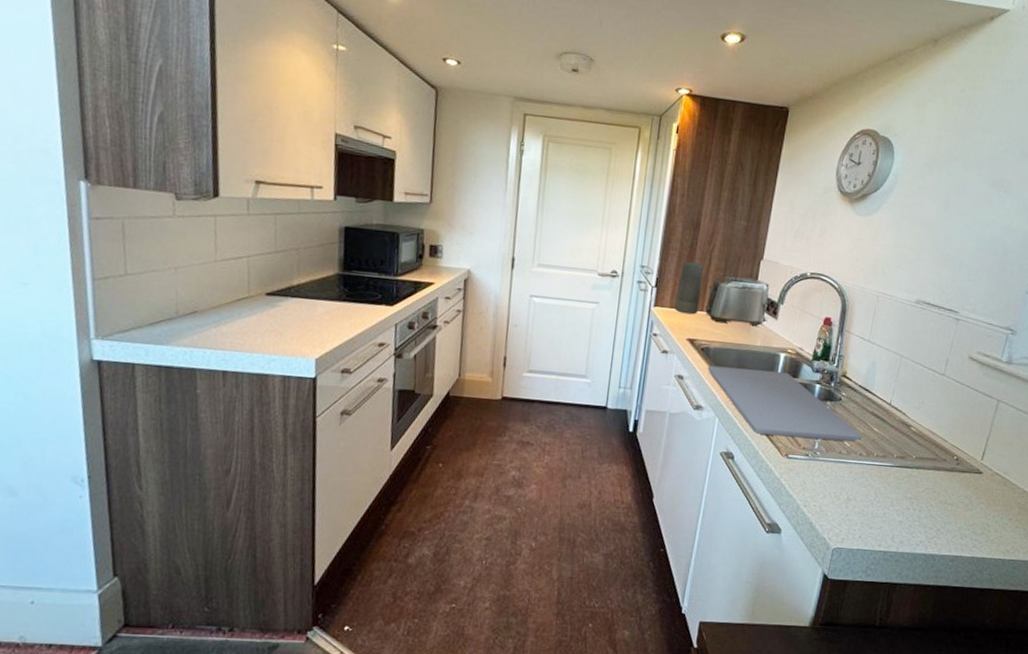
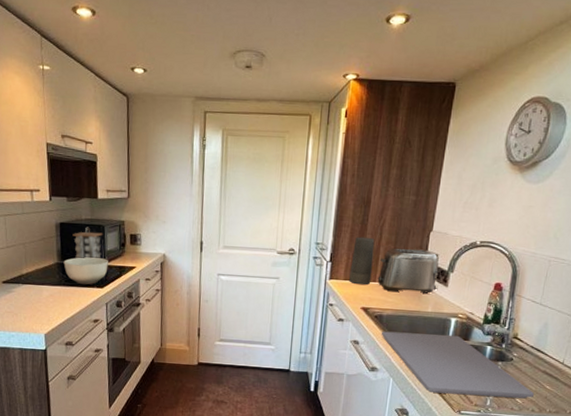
bowl: none [345,268,402,302] -> present [63,257,108,285]
spice rack: none [359,233,397,271] -> present [72,227,103,259]

